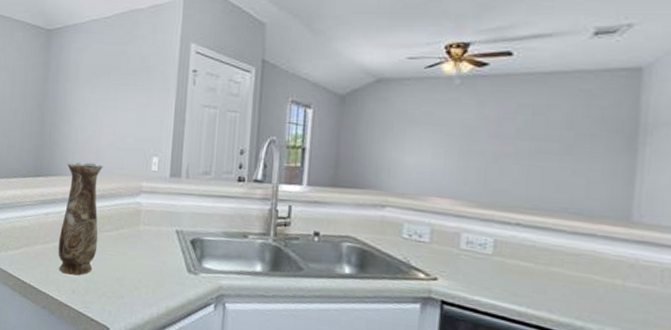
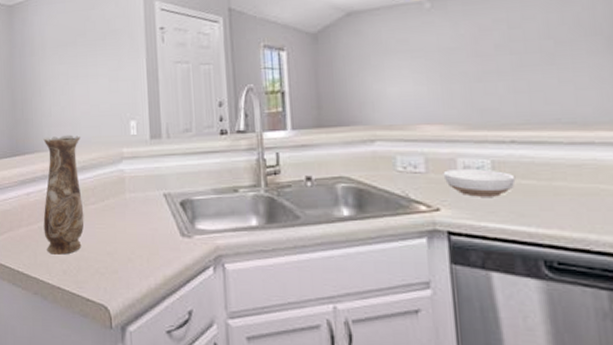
bowl: none [445,243,515,274] -> present [443,168,516,197]

